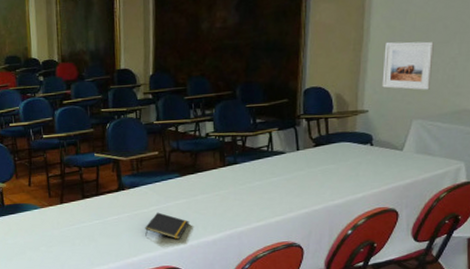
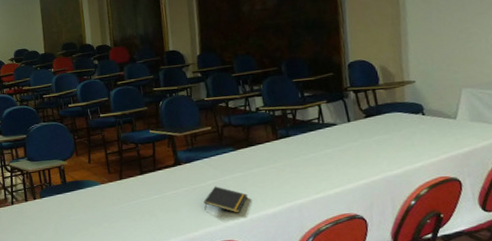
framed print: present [382,41,434,90] -> none [423,13,475,60]

